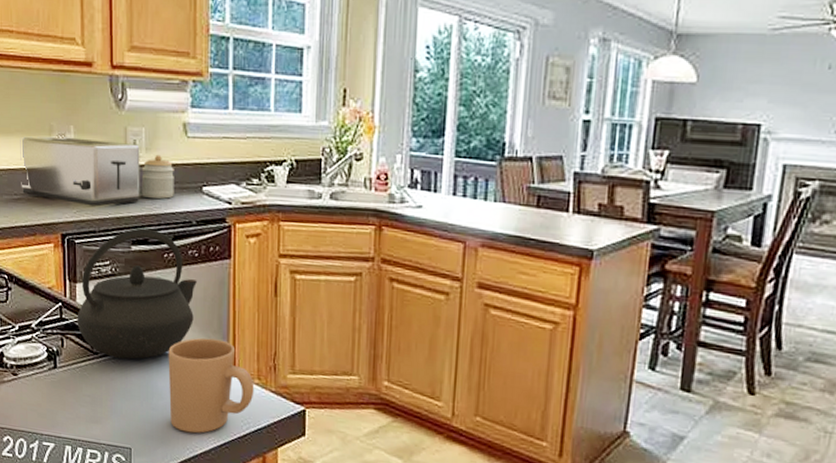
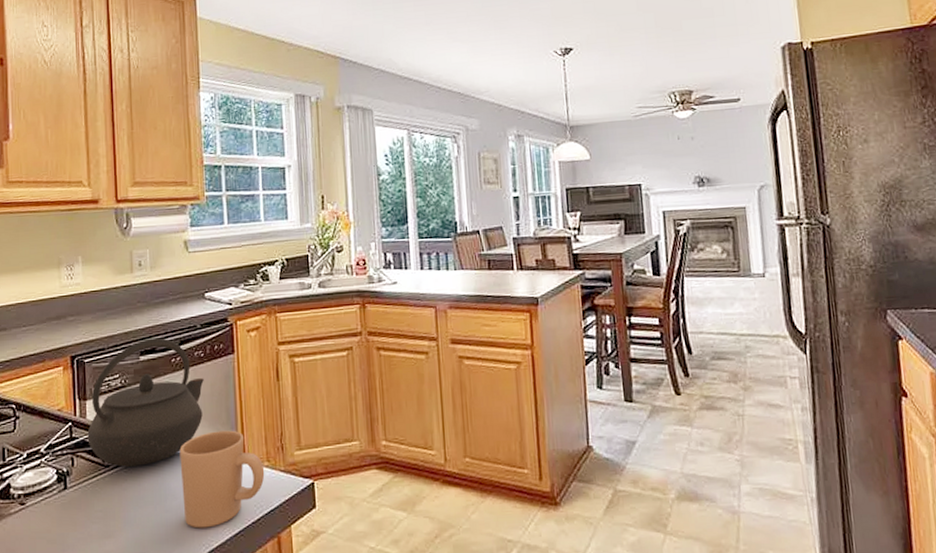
toaster: present [20,136,140,207] -> none [29,264,147,326]
jar: present [142,154,174,200] -> none [147,271,179,311]

